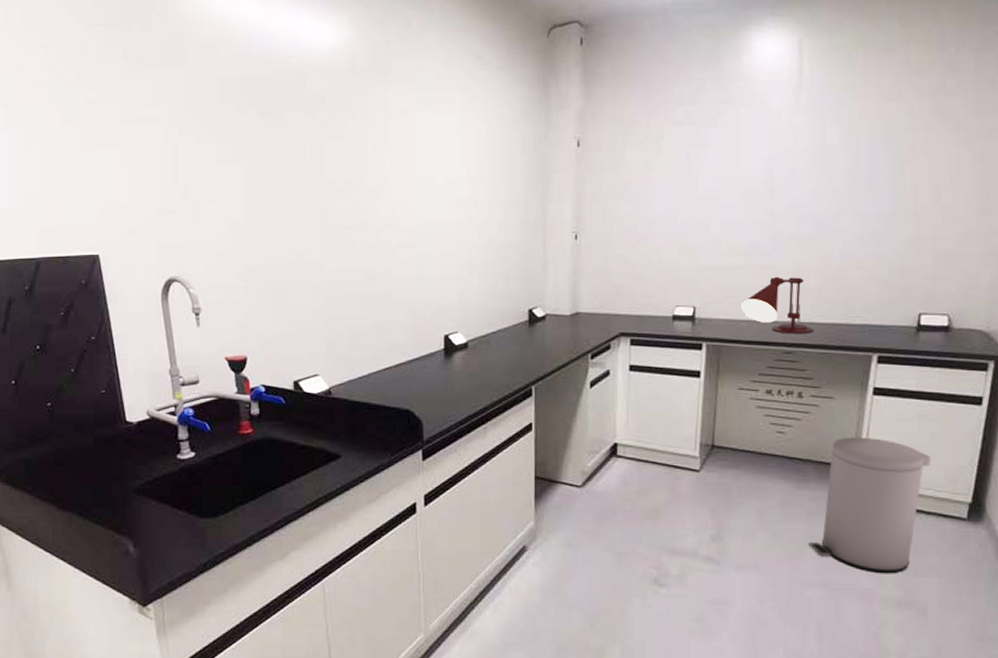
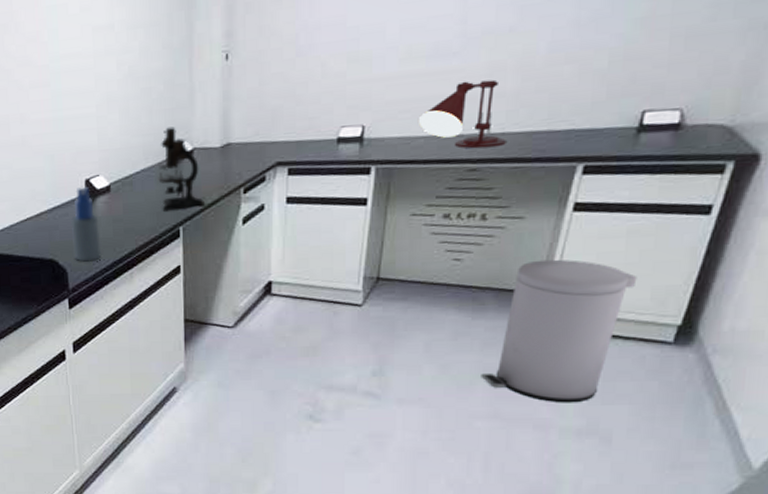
spray bottle: none [428,342,457,414] -> present [70,187,102,262]
microscope: none [511,293,555,370] -> present [156,126,205,211]

